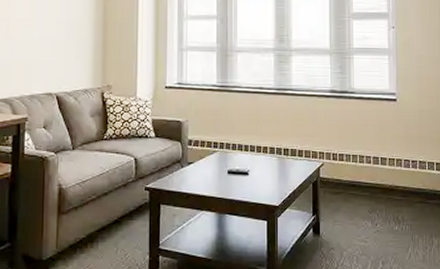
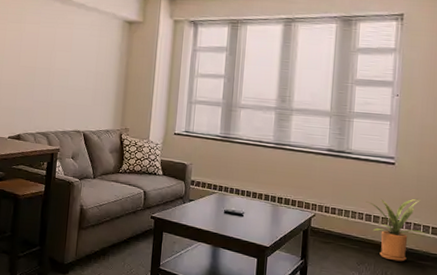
house plant: none [372,134,431,204] -> present [365,198,426,262]

